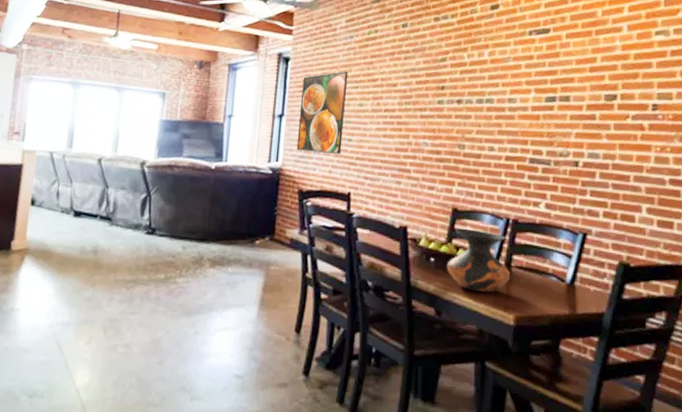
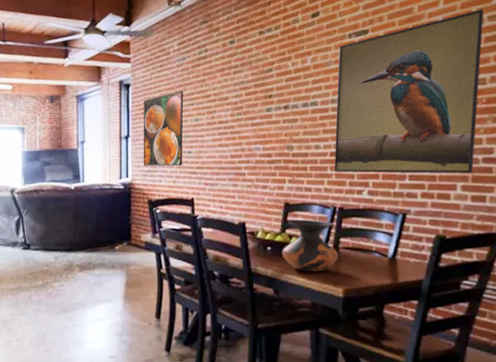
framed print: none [509,21,670,196] -> present [334,9,484,174]

